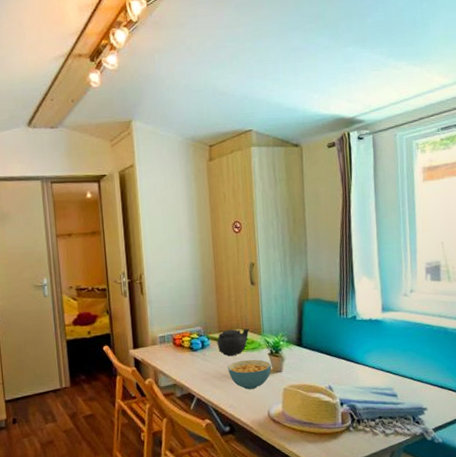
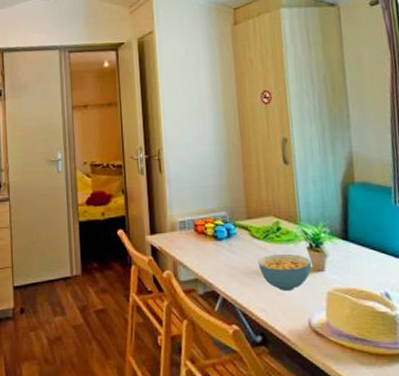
teapot: present [217,328,249,356] -> none [245,216,283,248]

